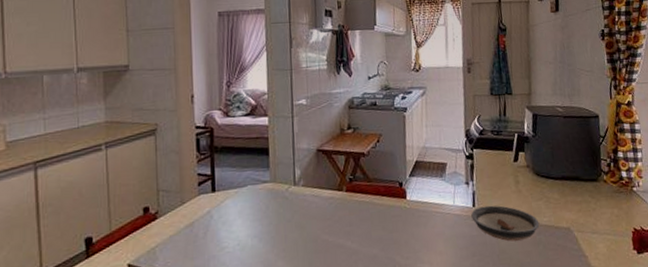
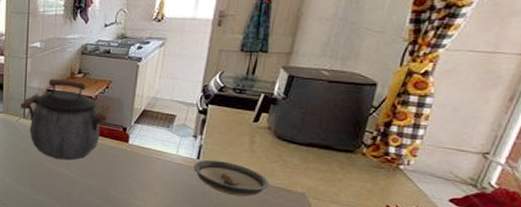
kettle: none [290,136,386,230] -> present [21,78,113,161]

